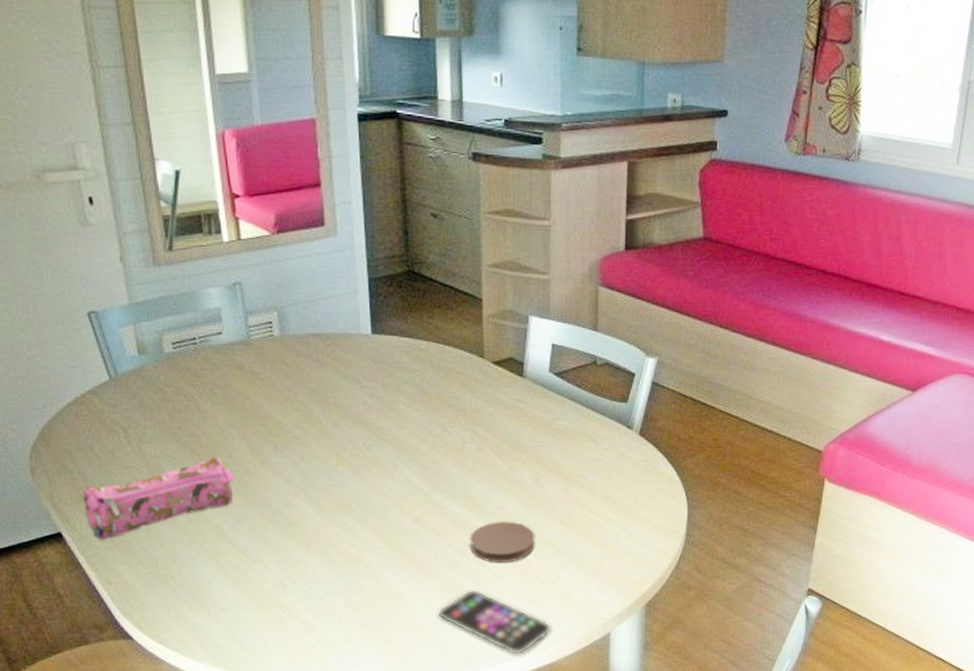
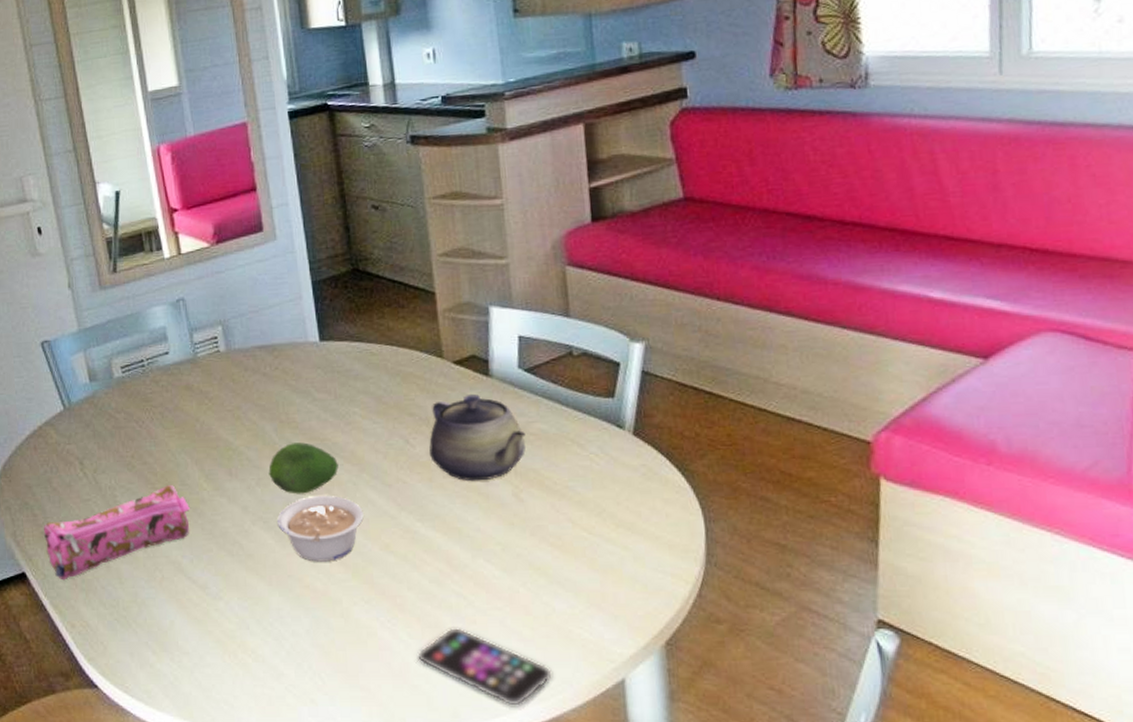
fruit: none [314,425,380,471] -> present [268,442,339,494]
legume: none [319,473,400,531] -> present [277,496,364,562]
teapot: none [465,392,550,467] -> present [429,394,526,482]
coaster: present [469,521,535,562] -> none [446,544,523,594]

